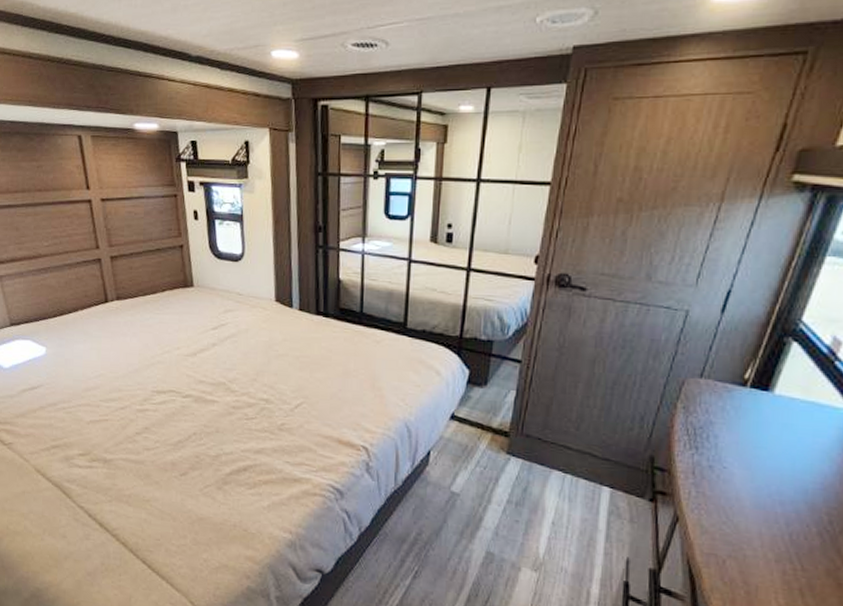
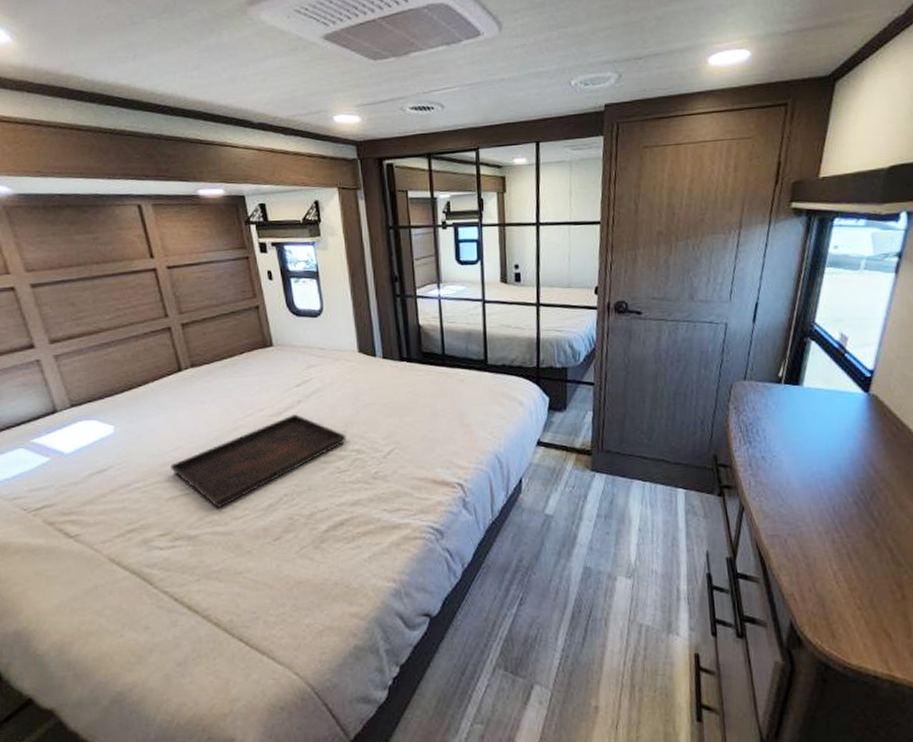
serving tray: none [93,356,256,438] -> present [171,414,346,509]

